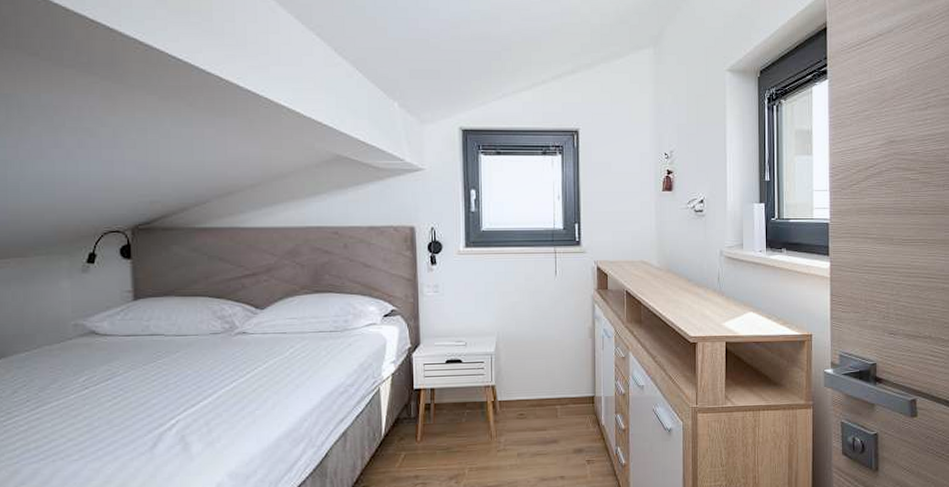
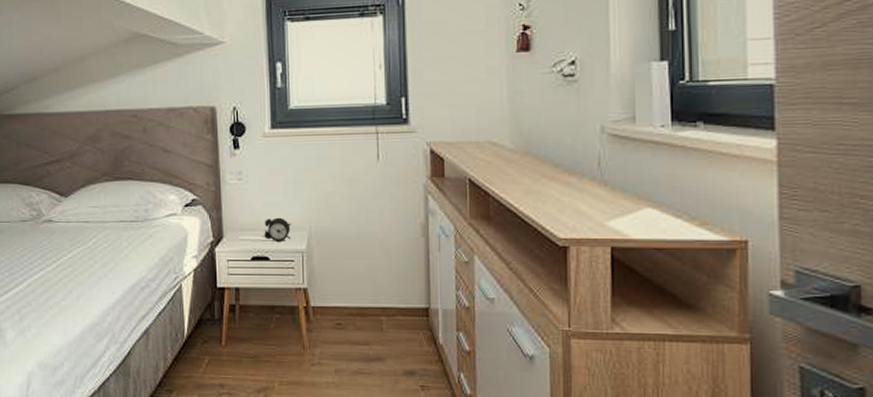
alarm clock: none [457,325,482,346] -> present [264,217,291,241]

